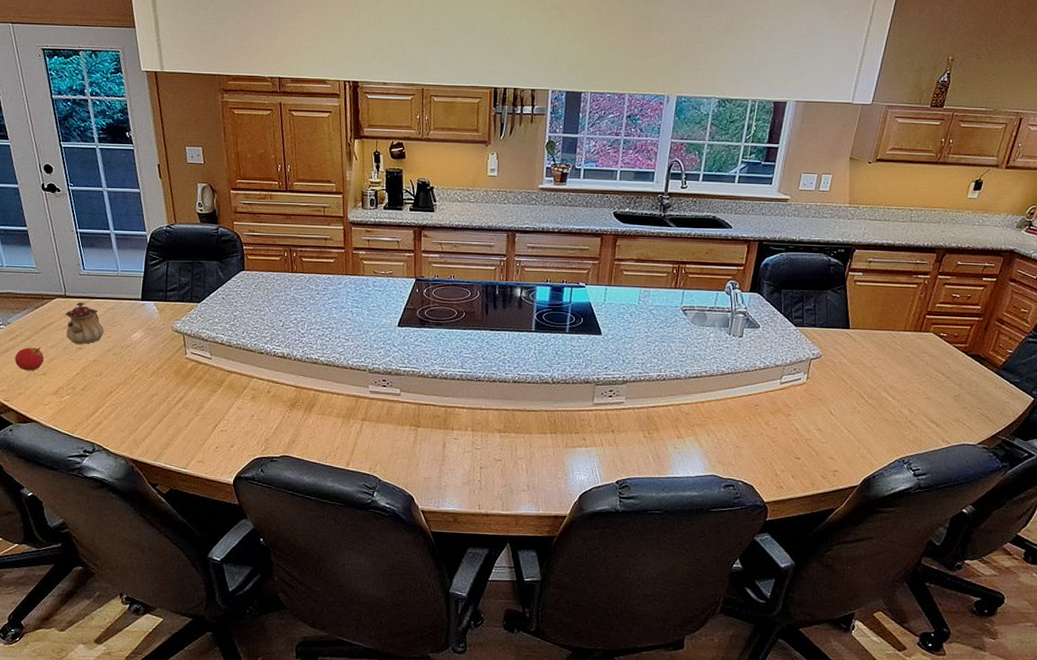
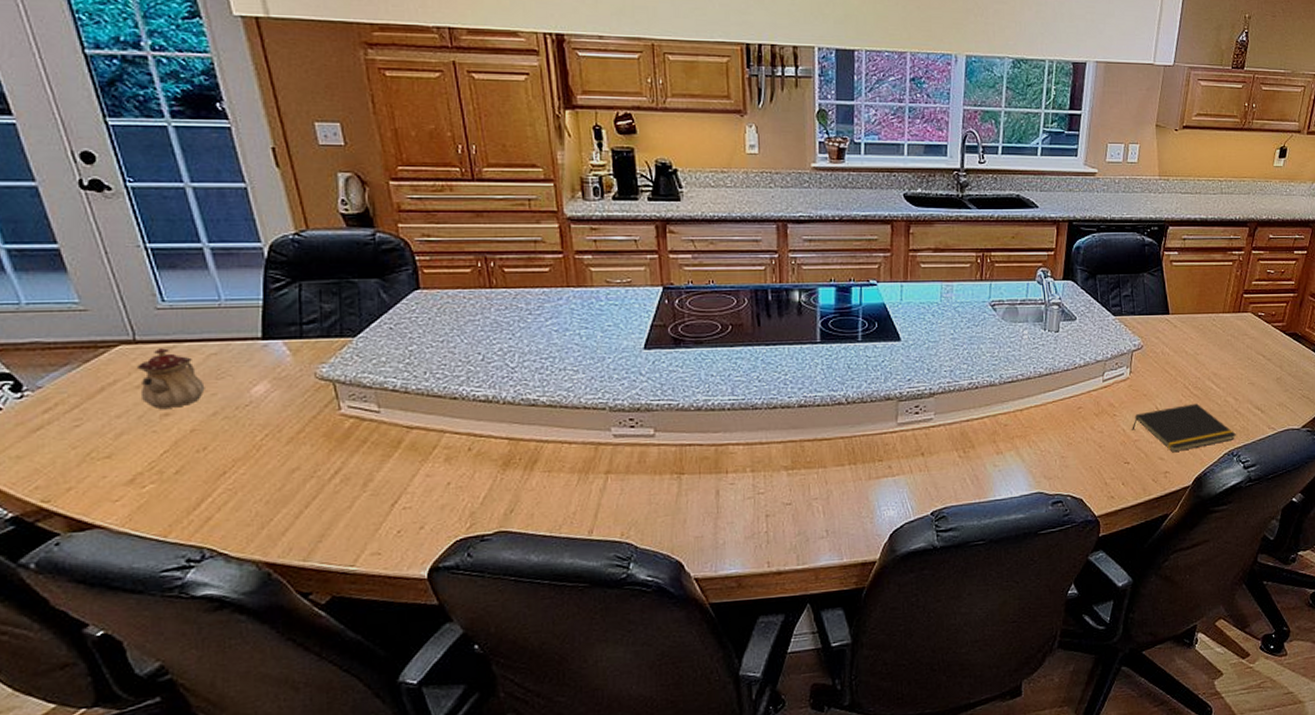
fruit: present [15,347,44,371] -> none [54,419,107,455]
notepad: none [805,411,909,454] -> present [1132,403,1237,453]

